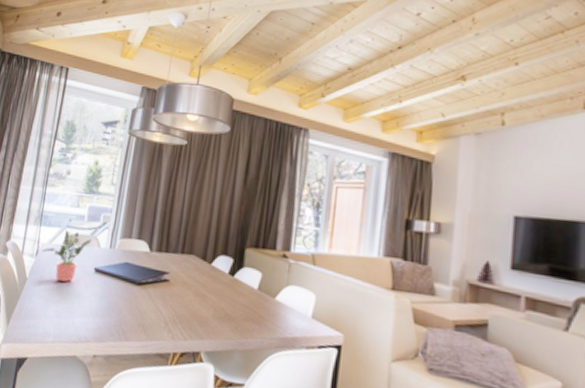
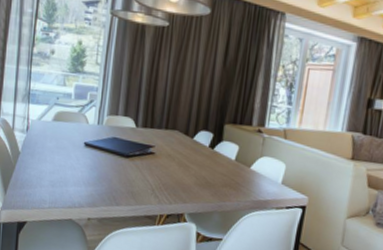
potted plant: present [42,230,92,282] -> none [32,107,80,155]

